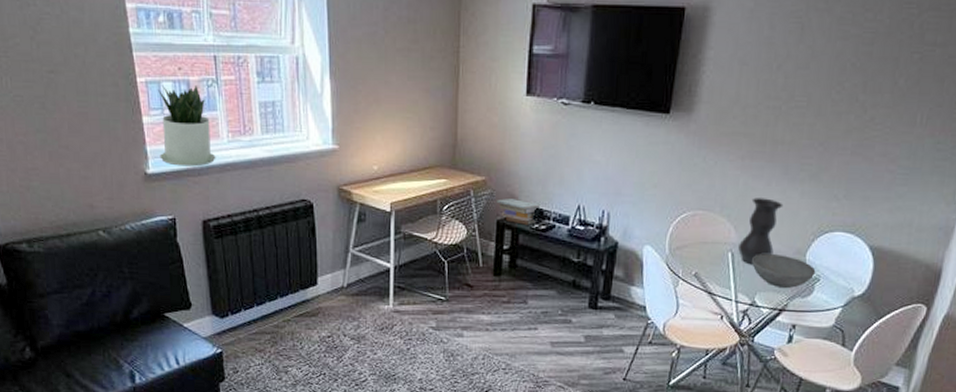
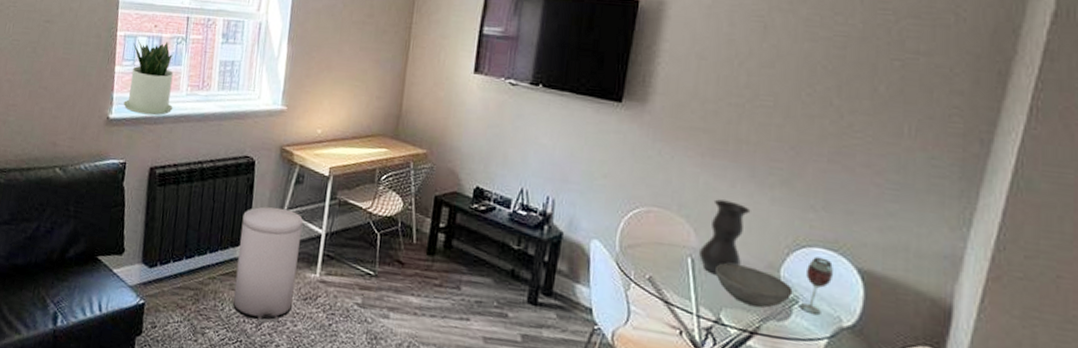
pedal bin: none [309,247,370,355] -> present [232,206,303,323]
books: present [497,199,541,225] -> none [436,174,481,205]
wineglass: none [820,240,850,288] -> present [799,256,833,314]

